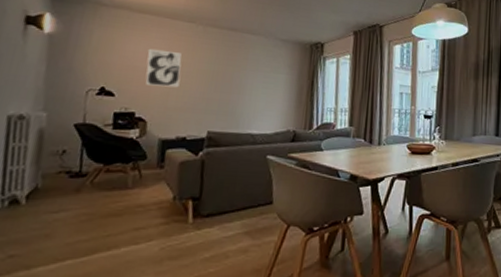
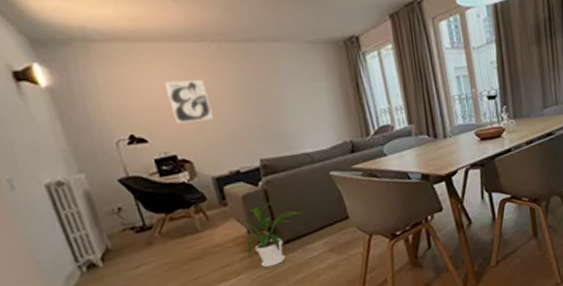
house plant: none [166,173,230,239] -> present [241,202,301,268]

